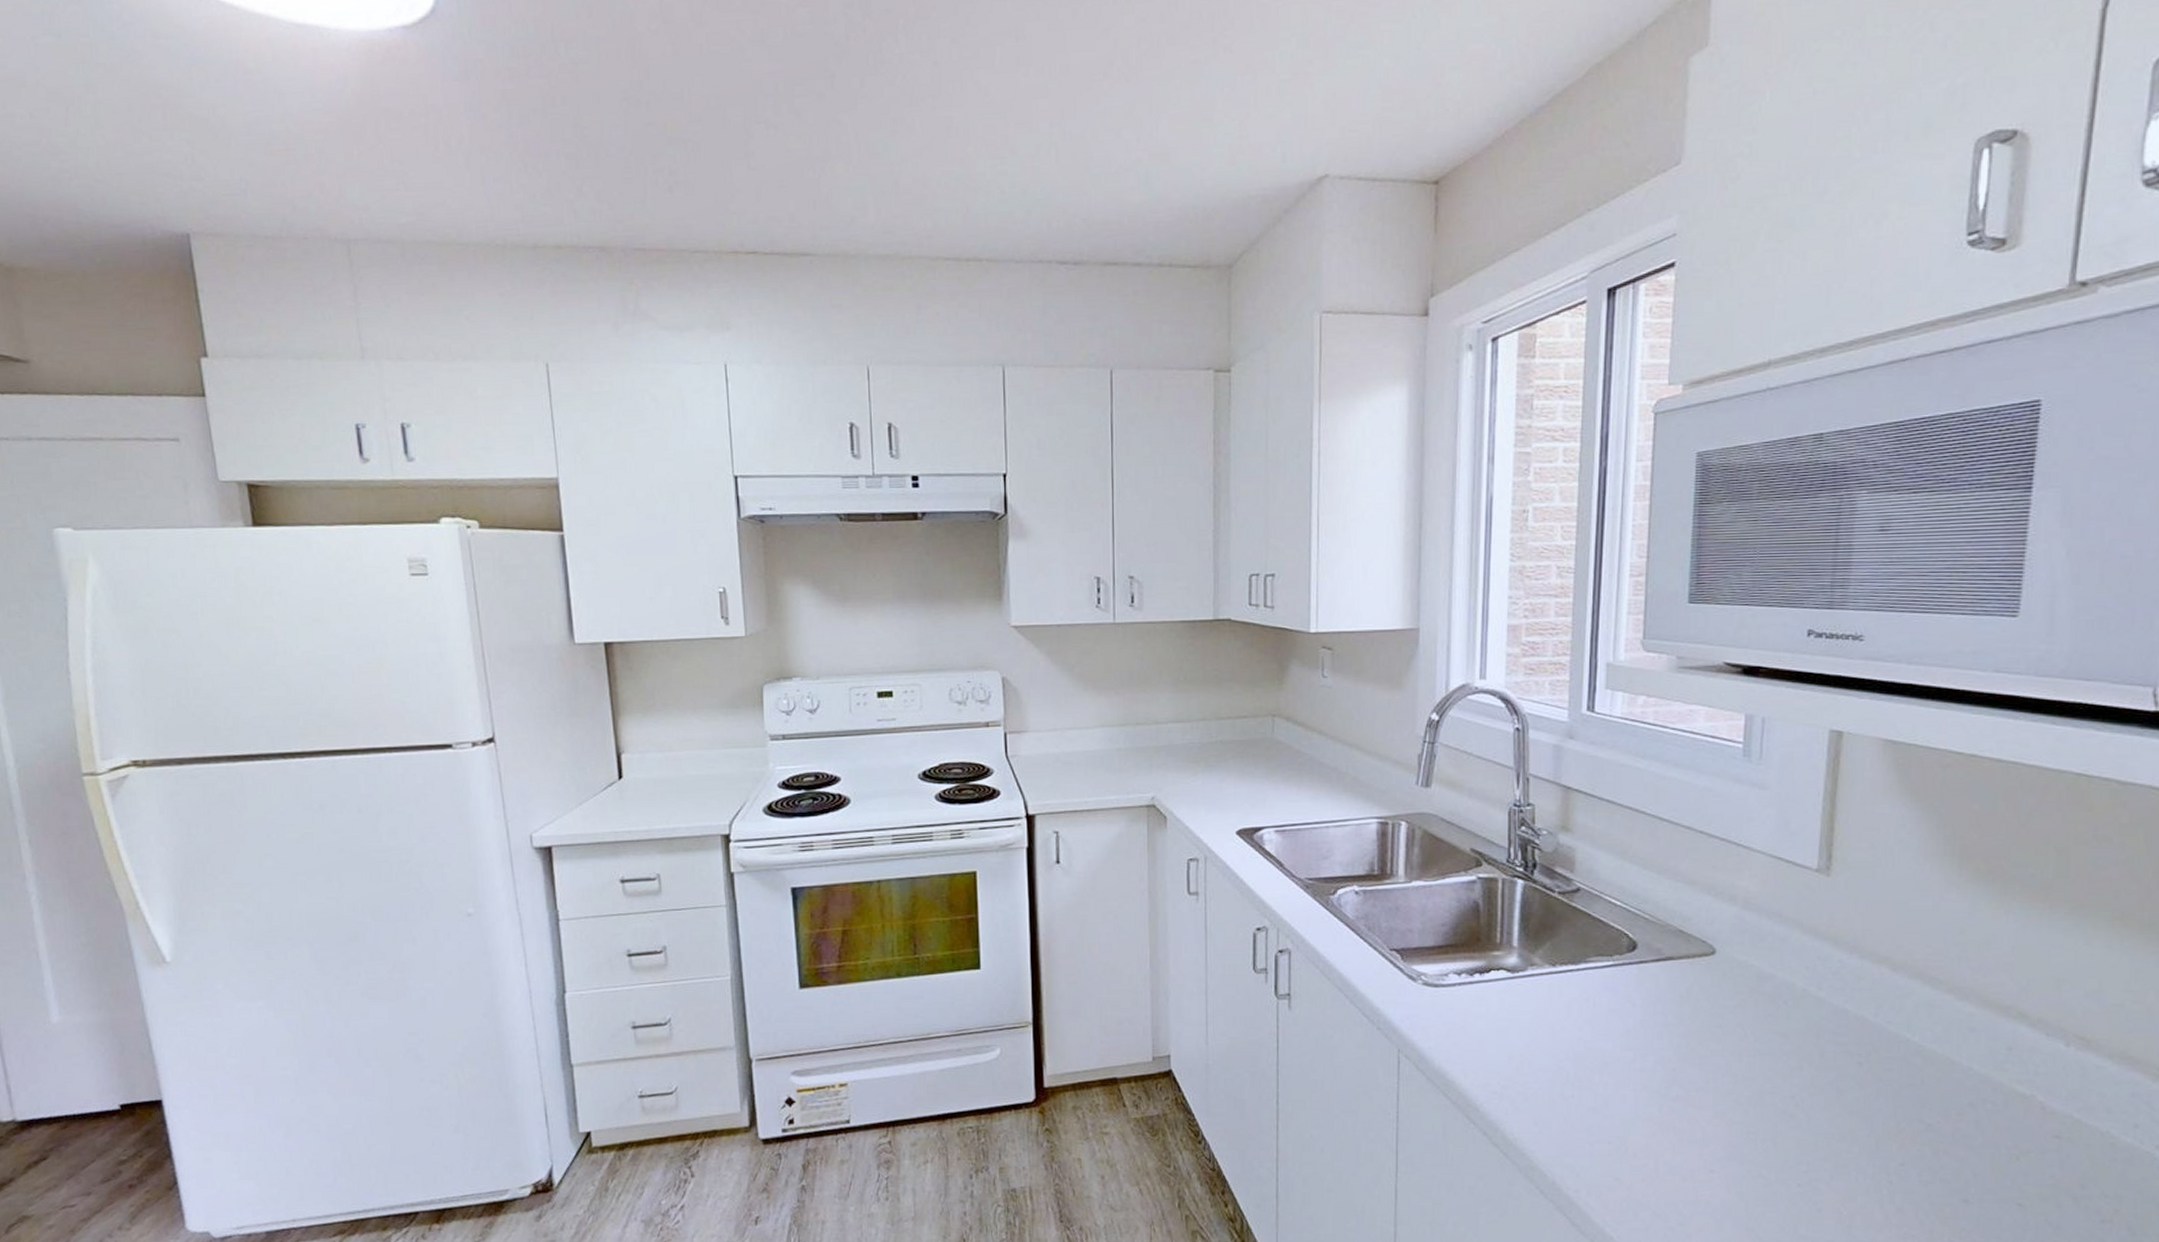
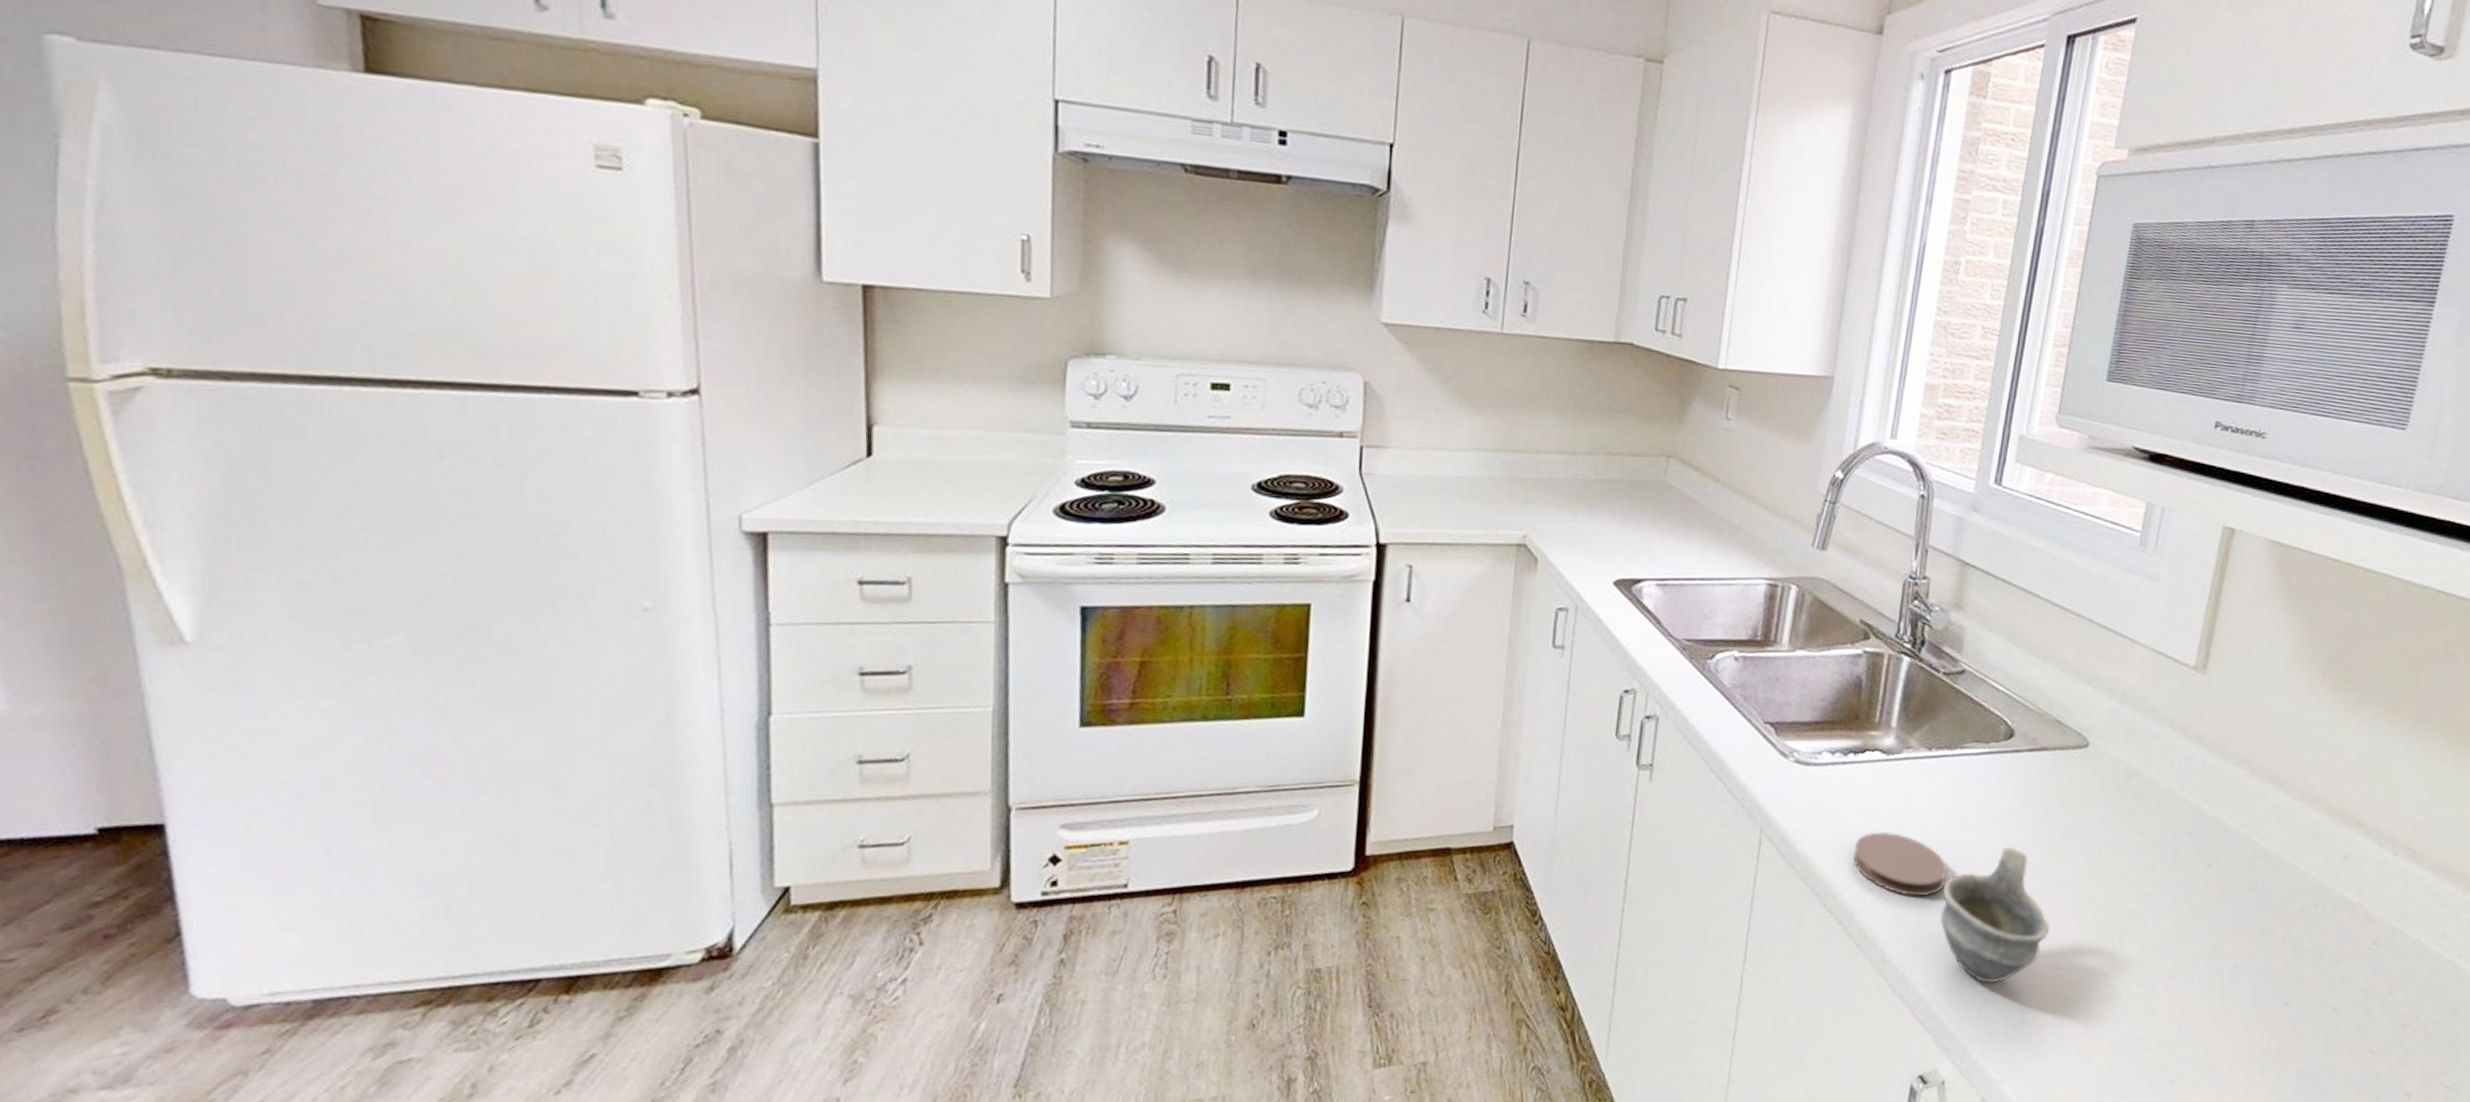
coaster: none [1490,1045,1586,1106] -> present [1853,831,1948,897]
cup: none [1583,1055,1698,1188] -> present [1939,847,2050,984]

